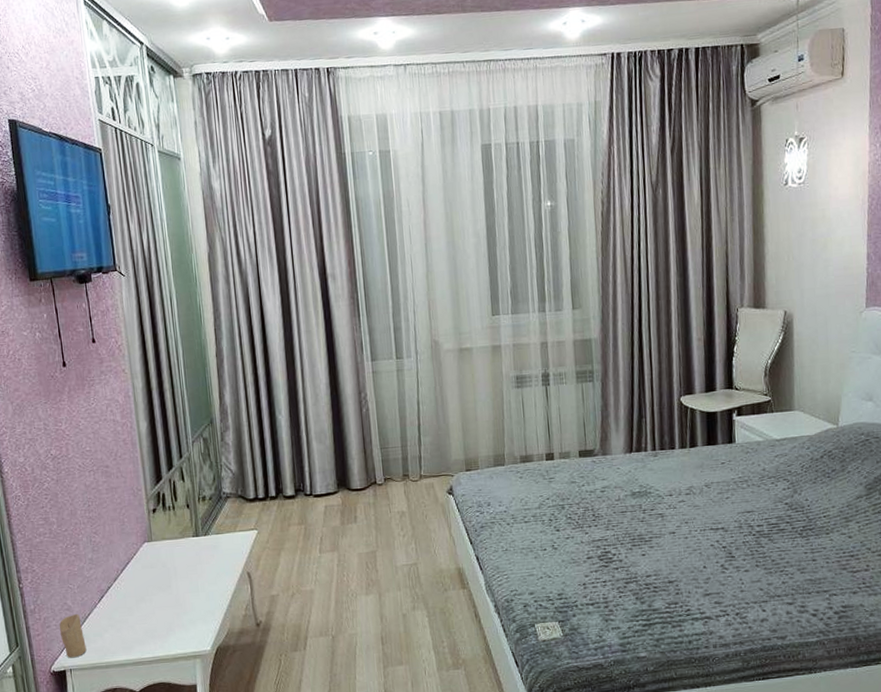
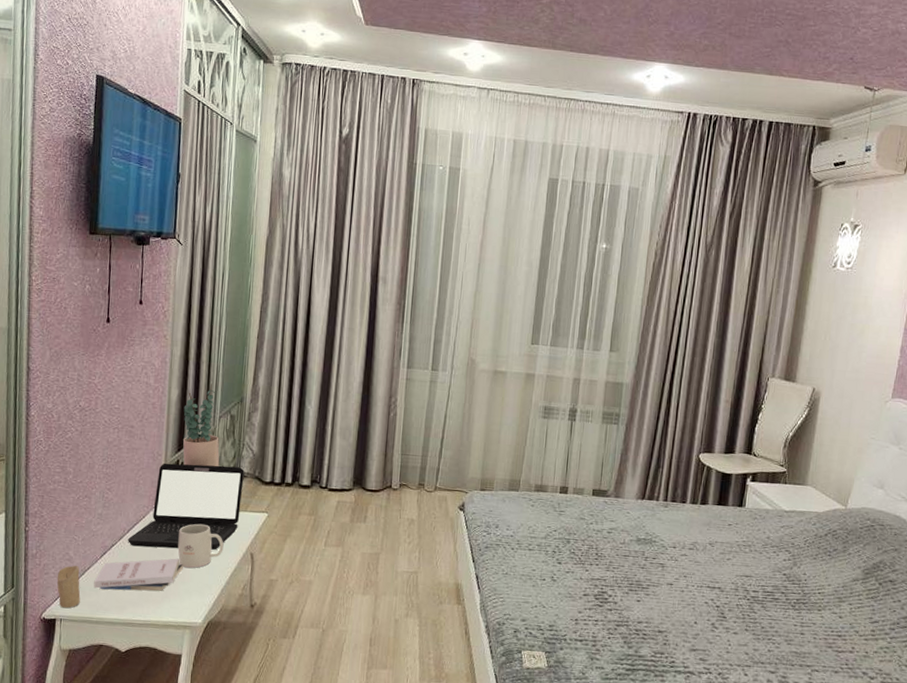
books: none [97,590,183,633] -> present [94,558,183,591]
laptop: none [123,489,230,585] -> present [128,463,245,550]
vase: none [155,410,201,497] -> present [183,383,220,467]
mug: none [172,551,220,598] -> present [178,523,224,569]

